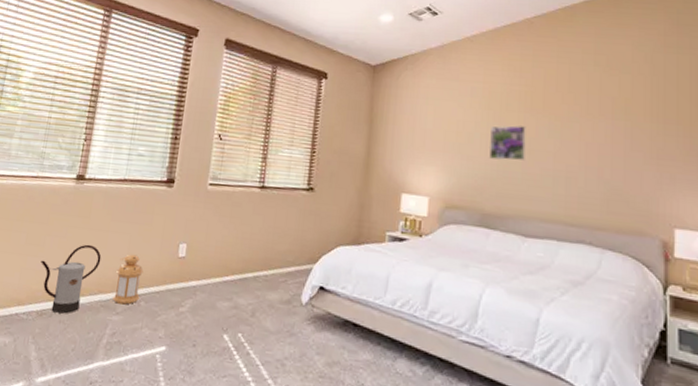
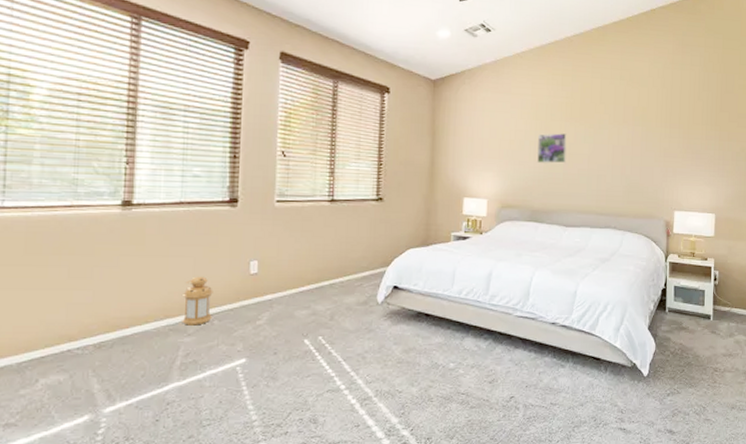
watering can: present [41,244,102,314] -> none [91,271,164,343]

